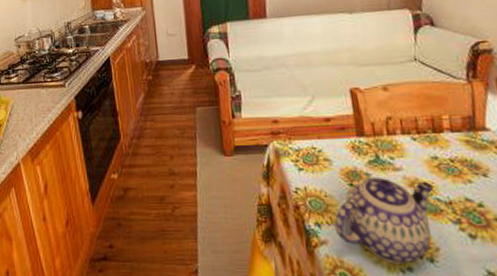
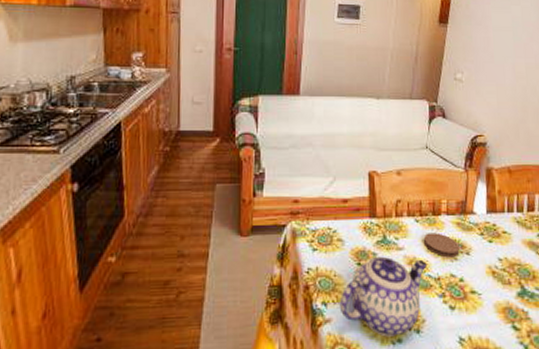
coaster: none [424,151,474,180] -> present [423,232,460,258]

